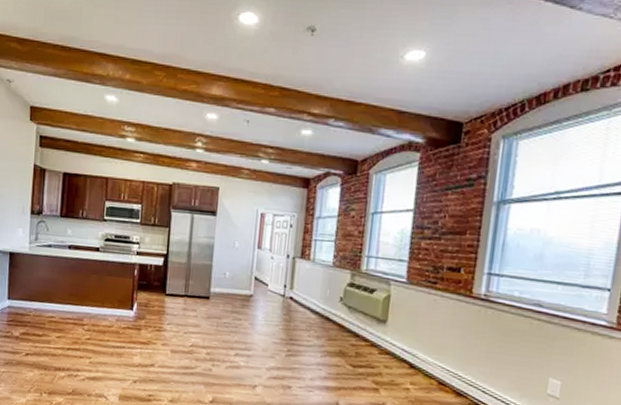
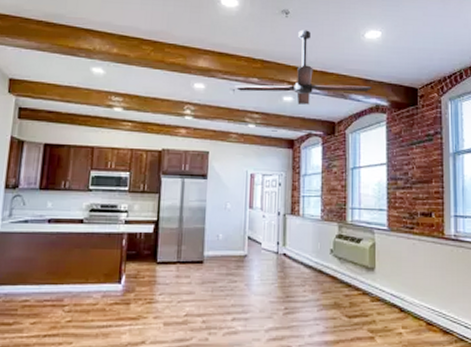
ceiling fan: none [249,50,408,140] -> present [235,30,373,105]

